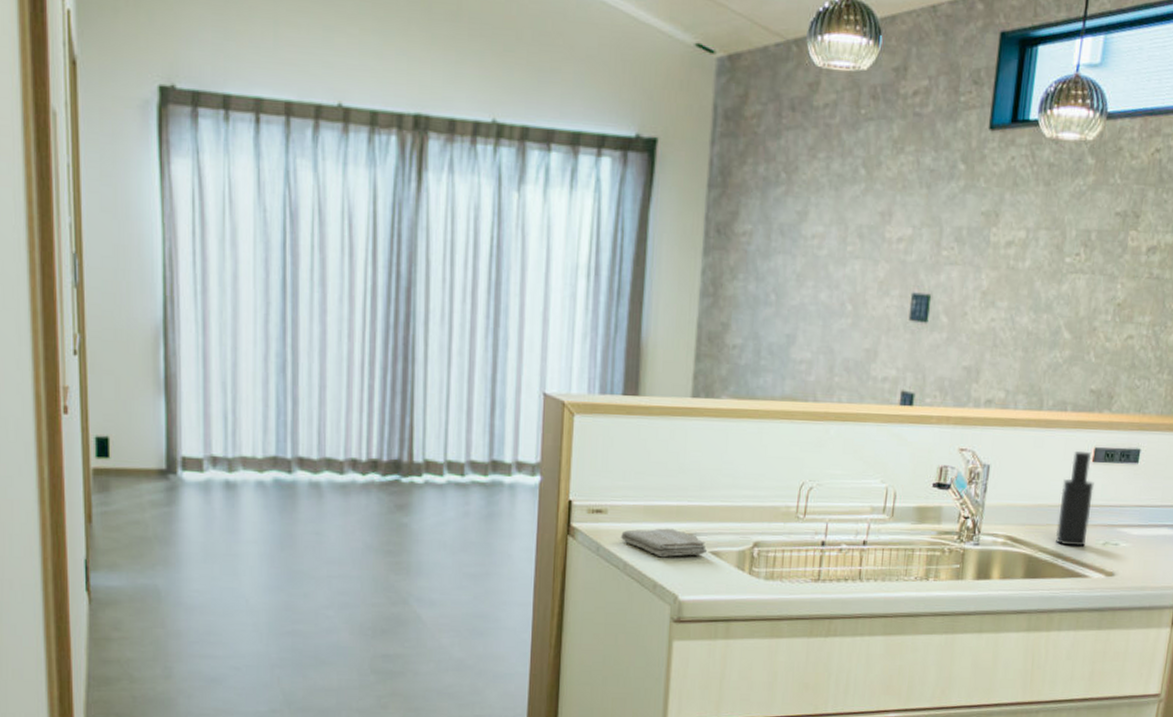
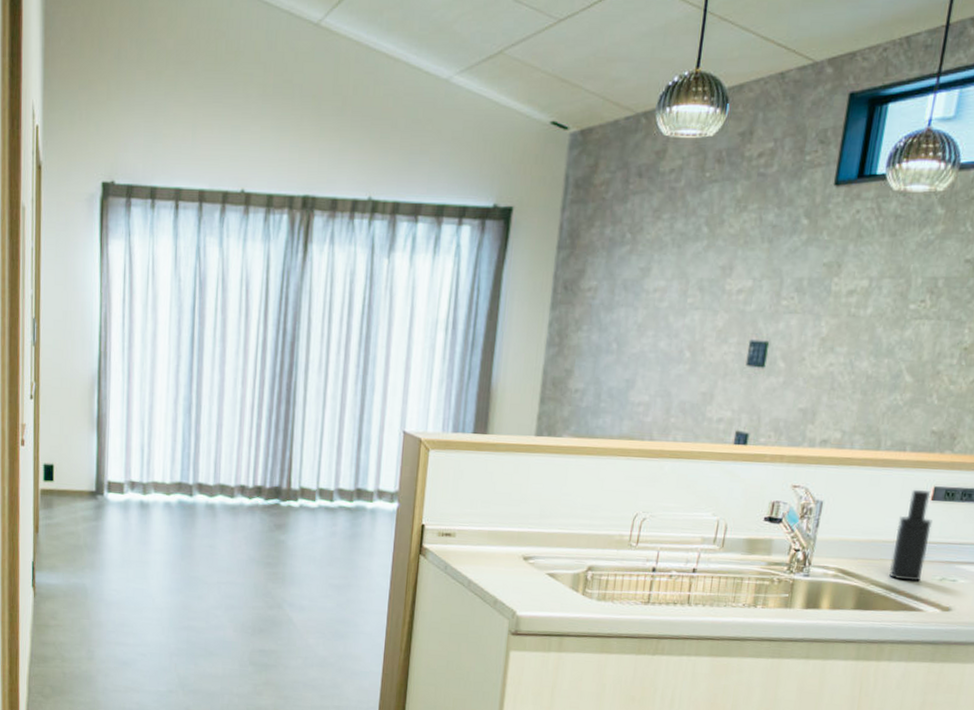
washcloth: present [621,528,708,557] -> none [467,551,545,577]

